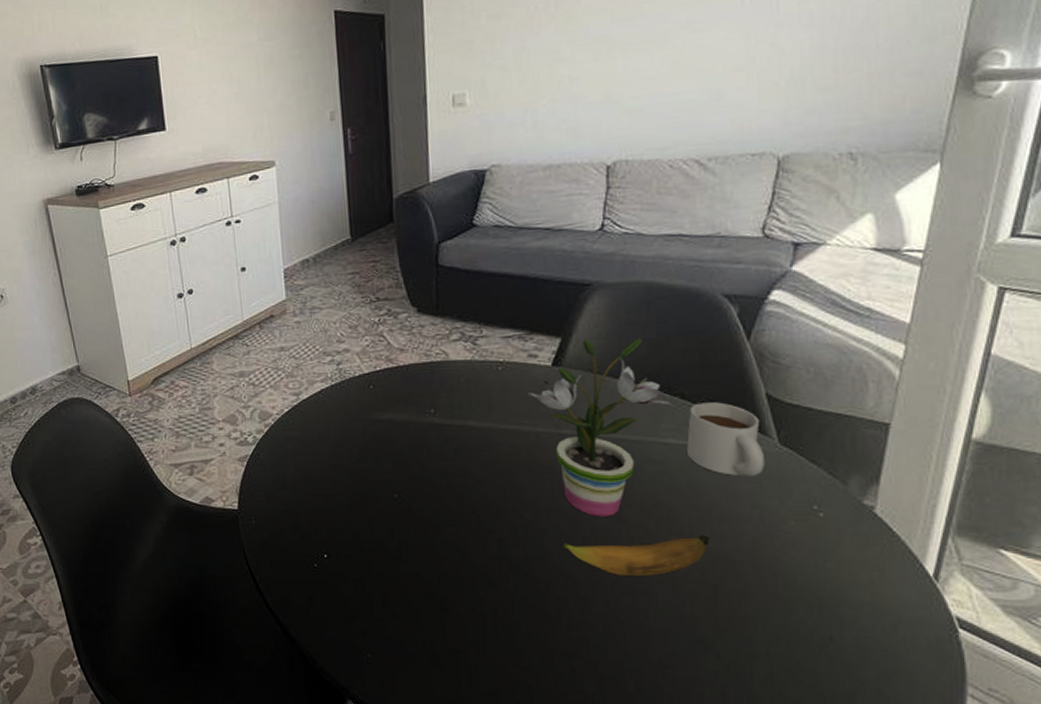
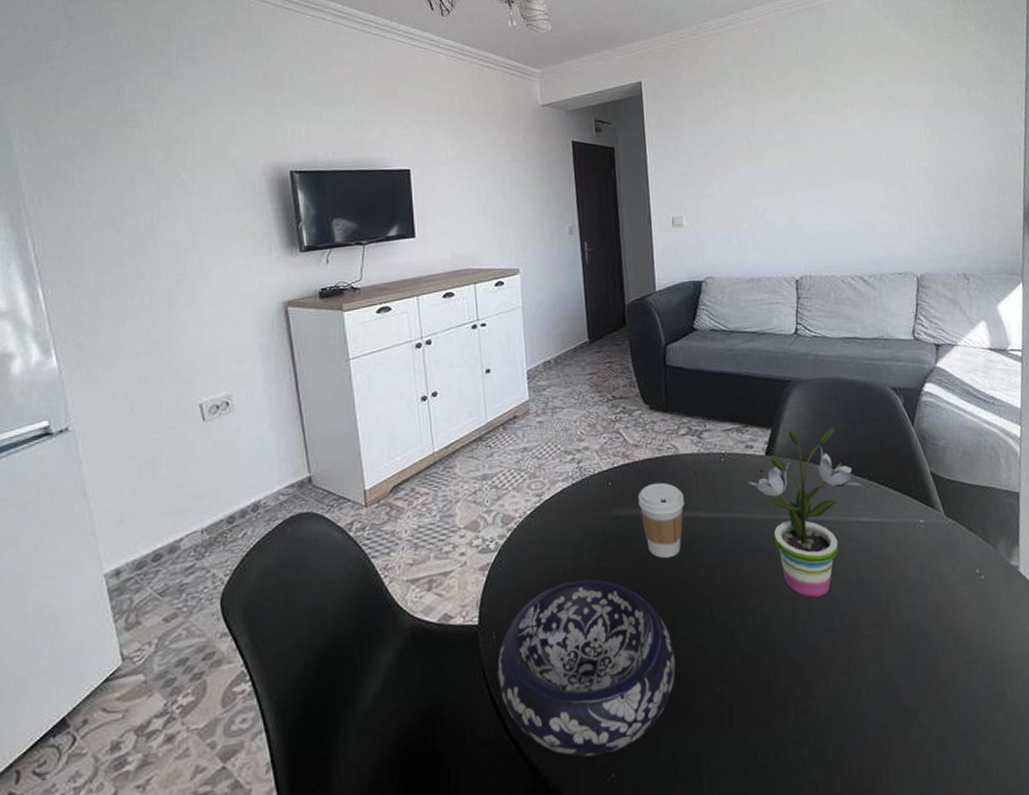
decorative bowl: none [256,477,437,637] -> present [497,579,676,757]
coffee cup: none [401,388,454,465] -> present [638,482,685,559]
banana: present [562,535,710,576] -> none [785,606,903,655]
mug: present [687,402,766,477] -> none [876,481,938,548]

